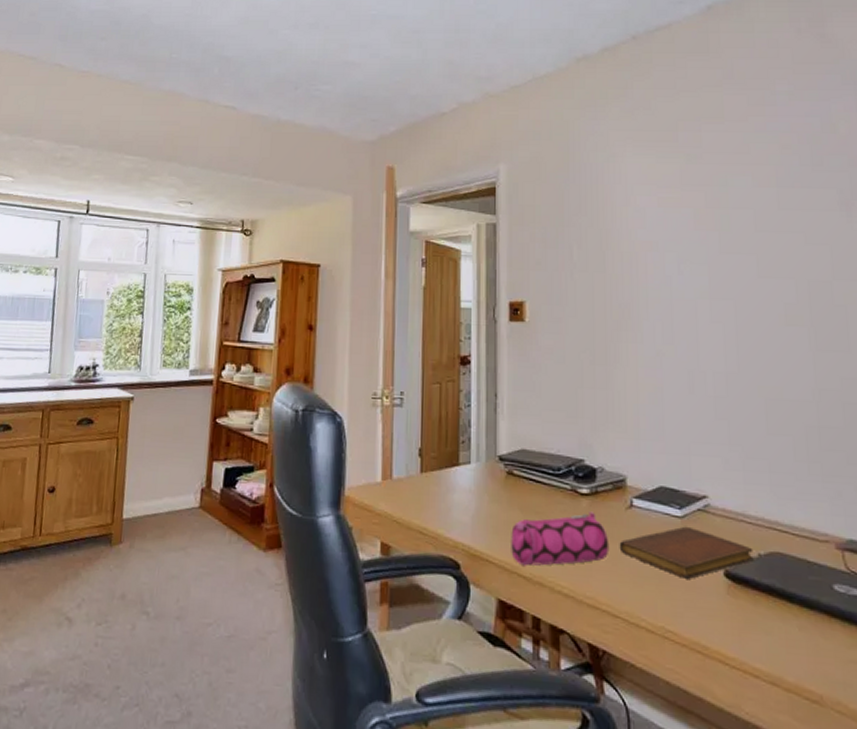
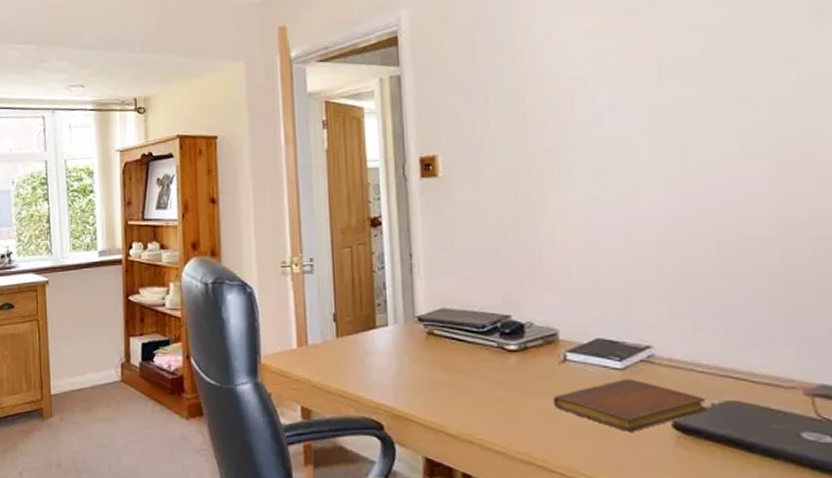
pencil case: present [511,511,610,566] -> none [435,368,543,425]

